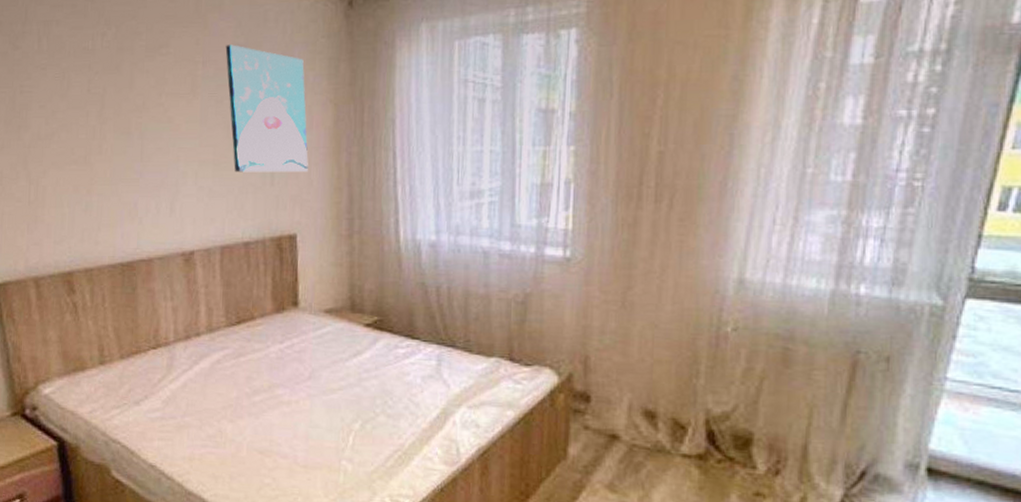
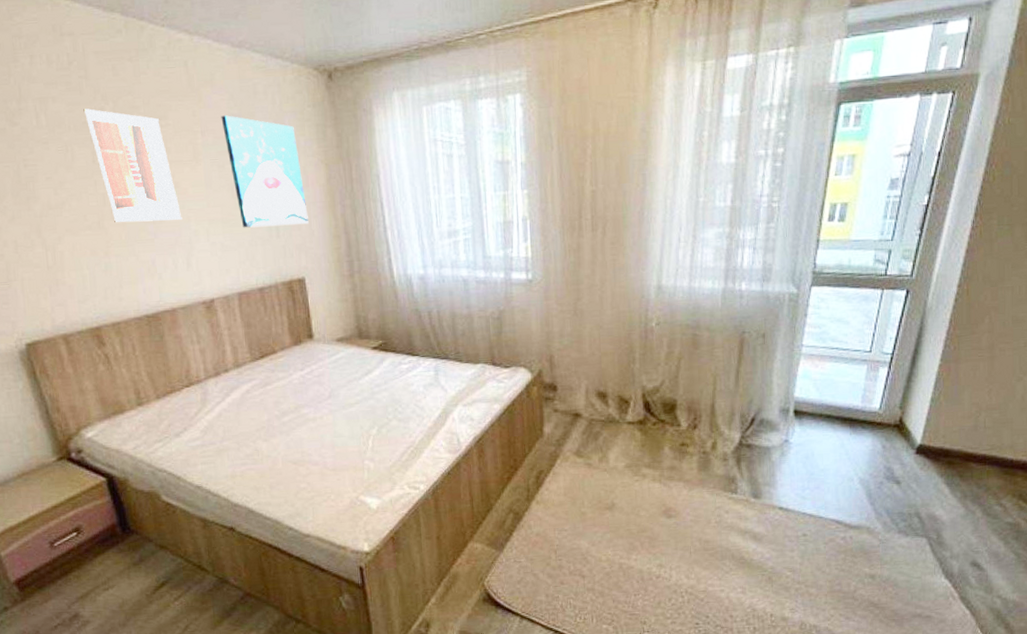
wall art: none [85,33,172,159] -> present [83,108,183,223]

